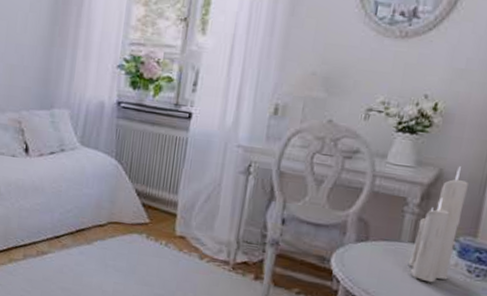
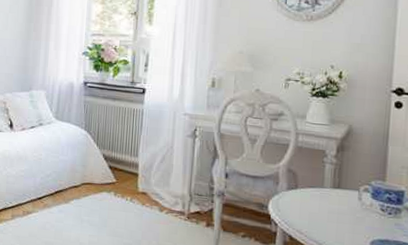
candle: present [408,166,468,283] -> none [332,122,374,222]

